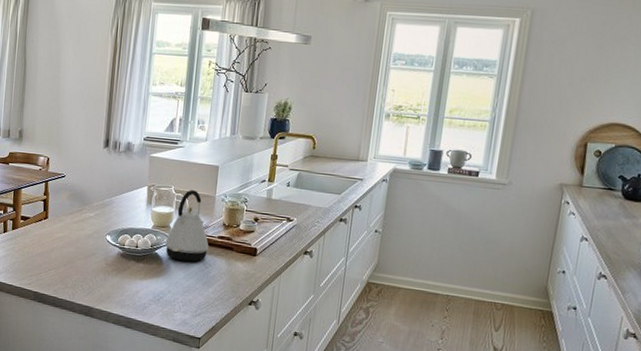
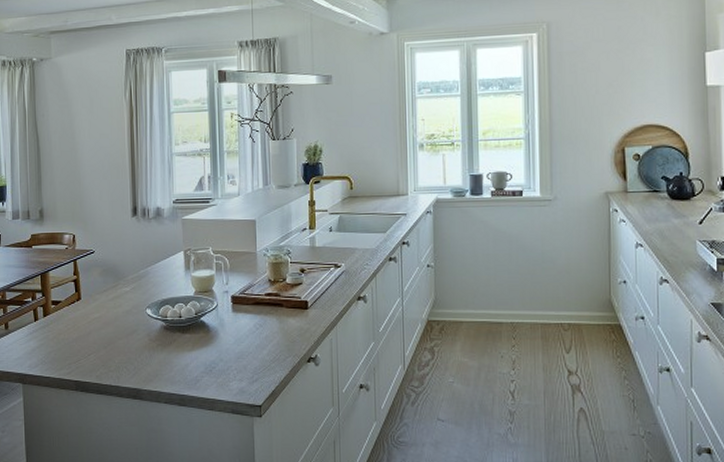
kettle: present [165,190,209,262] -> none [210,249,257,325]

